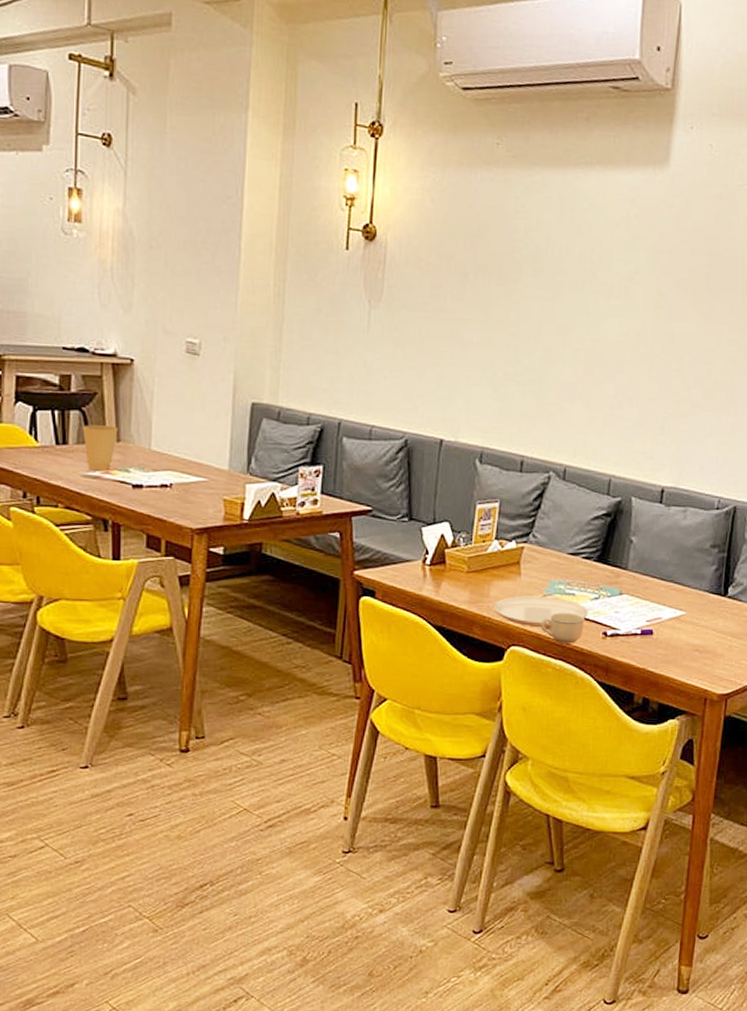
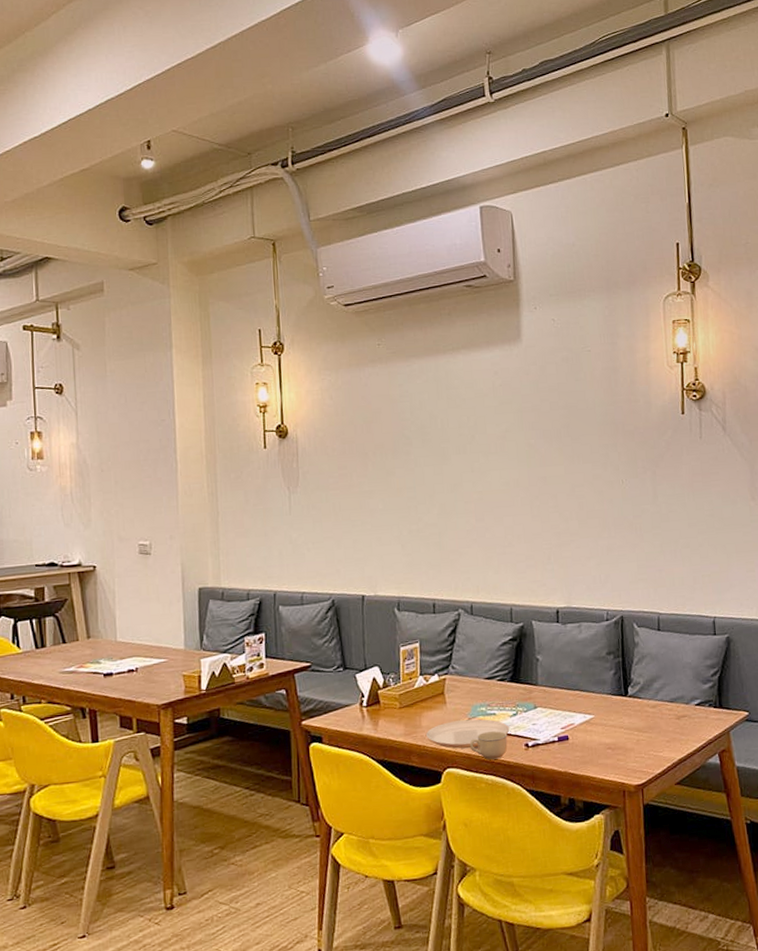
cup: present [82,425,118,471] -> none [57,625,88,667]

